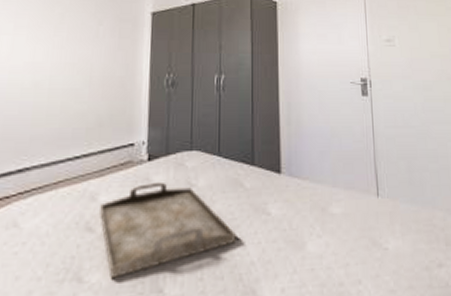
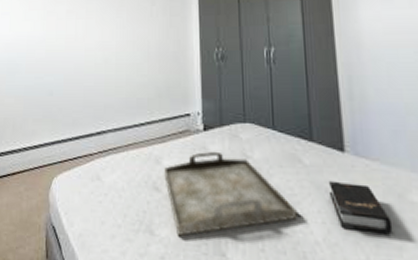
hardback book: none [265,201,316,246] -> present [328,180,393,235]

